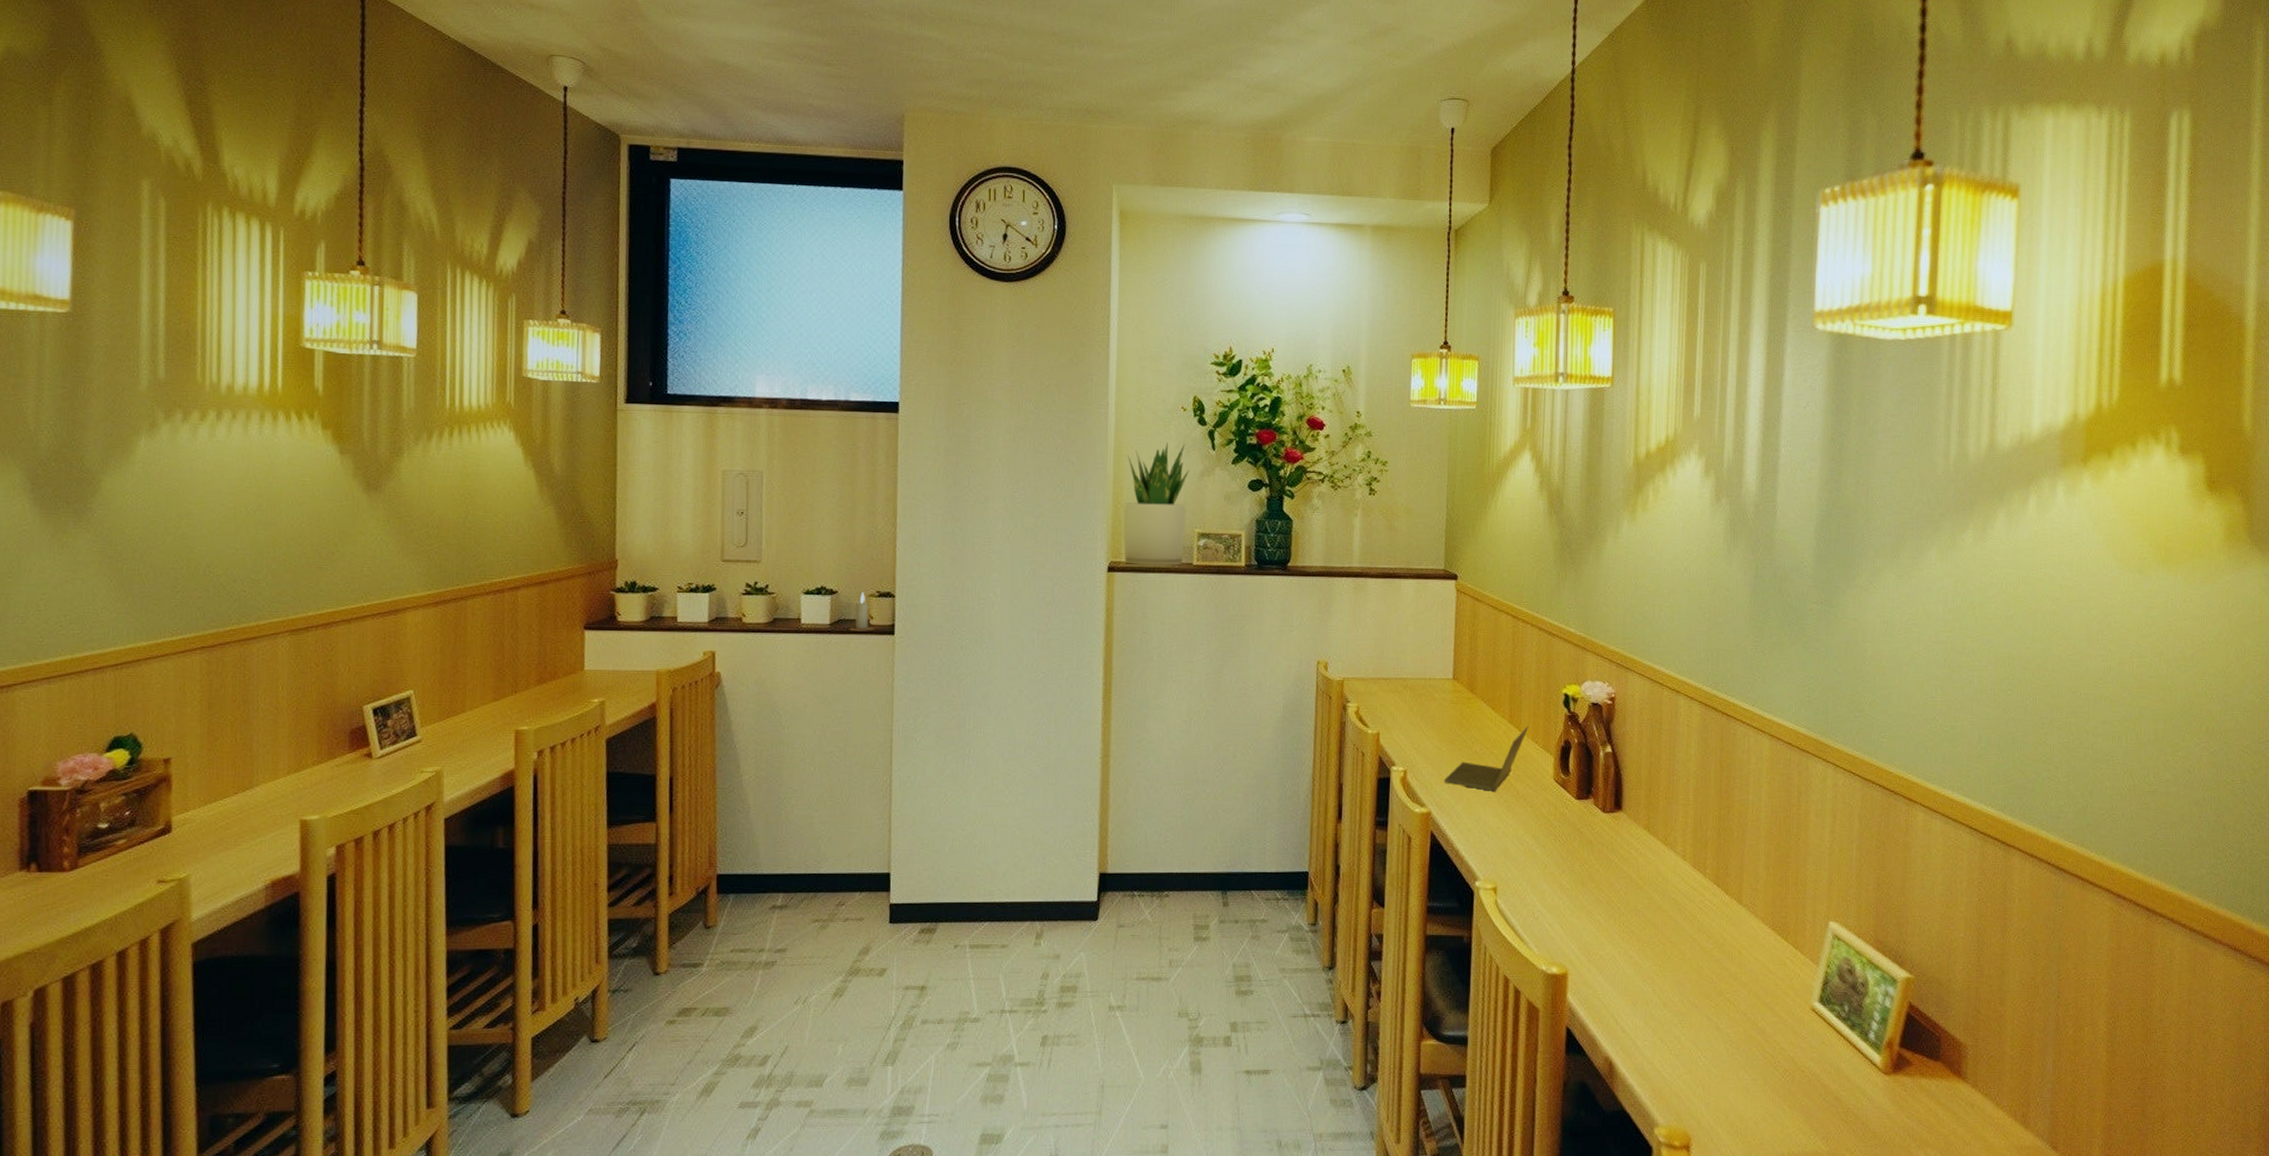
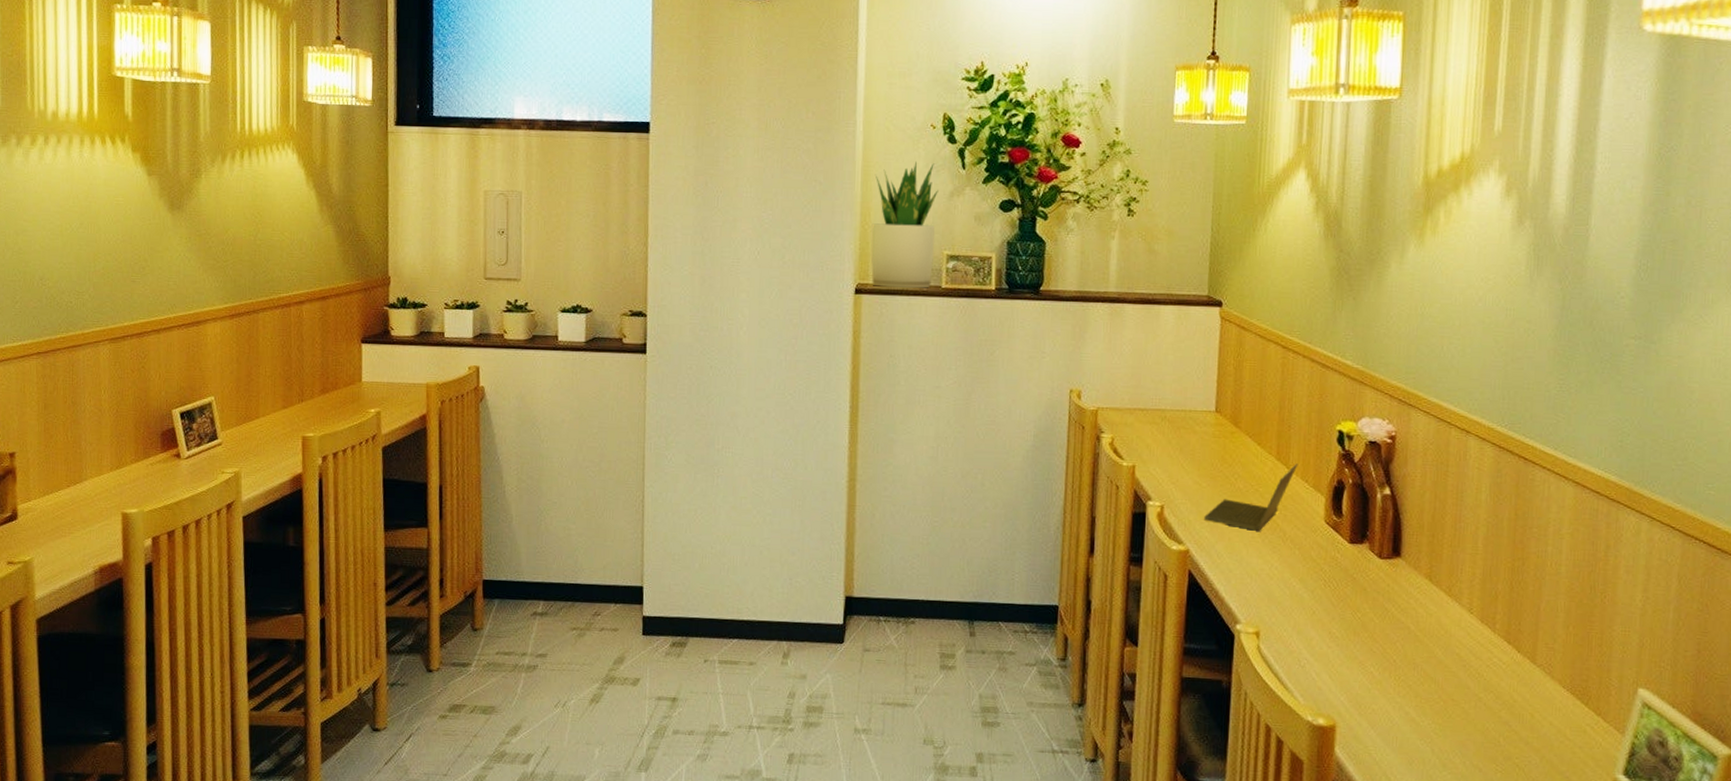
candle: present [847,592,876,631] -> none [602,311,628,350]

